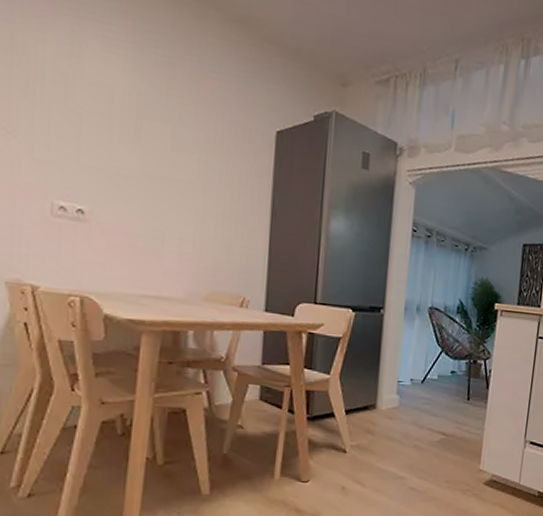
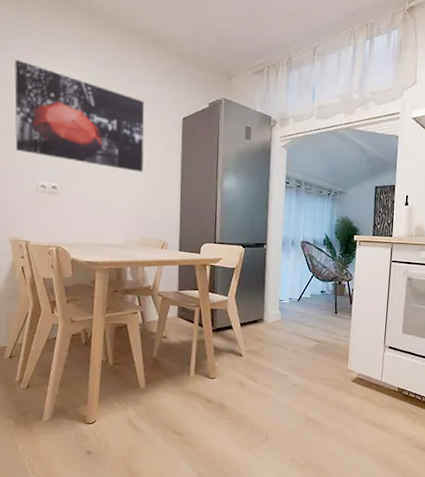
wall art: none [18,17,222,201] -> present [14,59,145,172]

